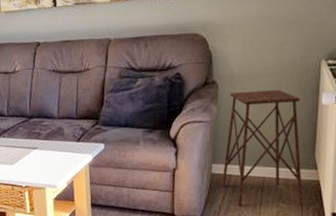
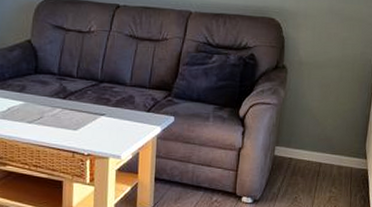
side table: present [221,89,303,206] -> none [282,79,358,192]

